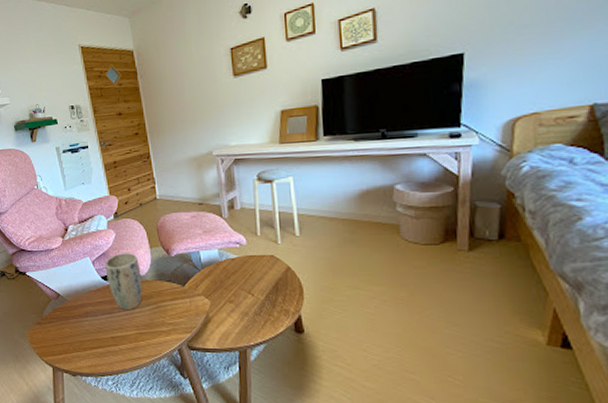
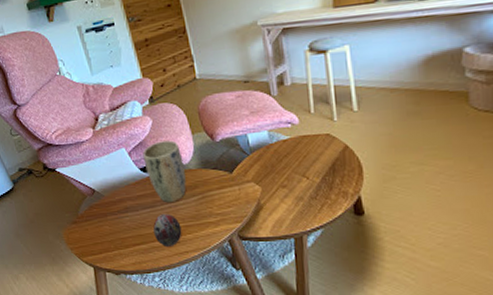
decorative egg: none [110,320,136,352] -> present [153,213,182,246]

